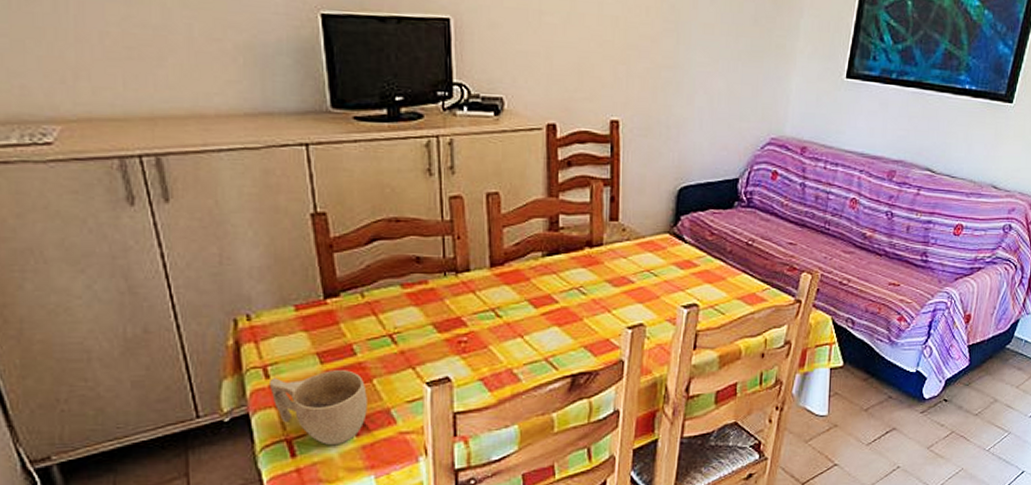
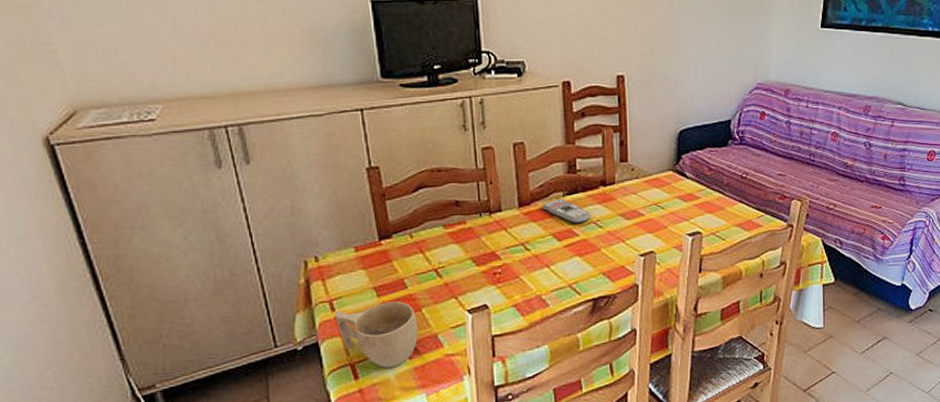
remote control: none [517,259,575,289] -> present [542,198,592,224]

